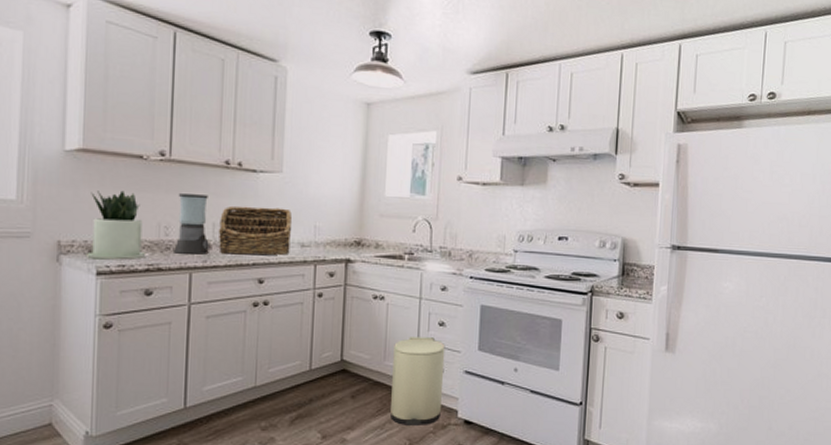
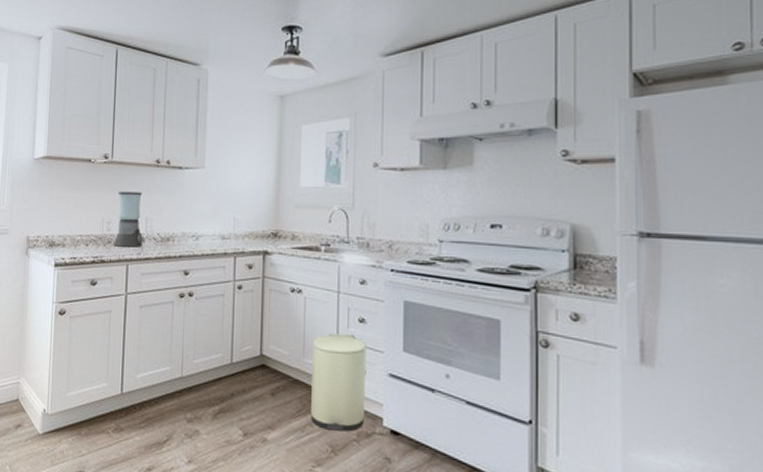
planter: present [87,190,146,260] -> none [48,191,93,253]
basket: present [219,206,293,255] -> none [150,201,214,248]

